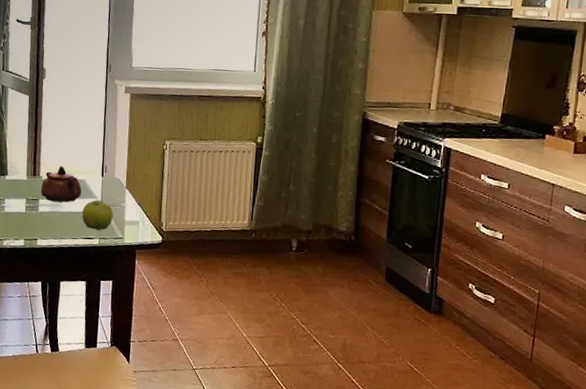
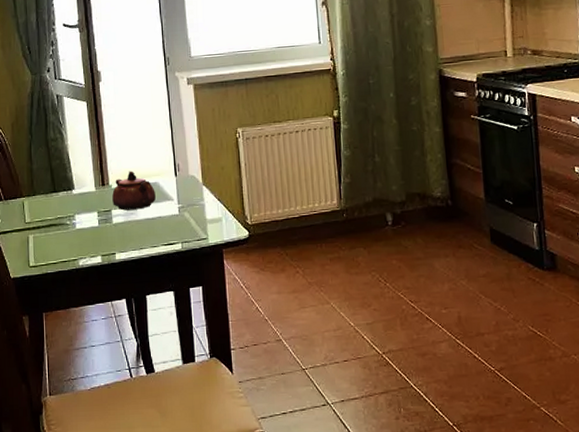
fruit: present [81,199,113,230] -> none [159,201,193,234]

